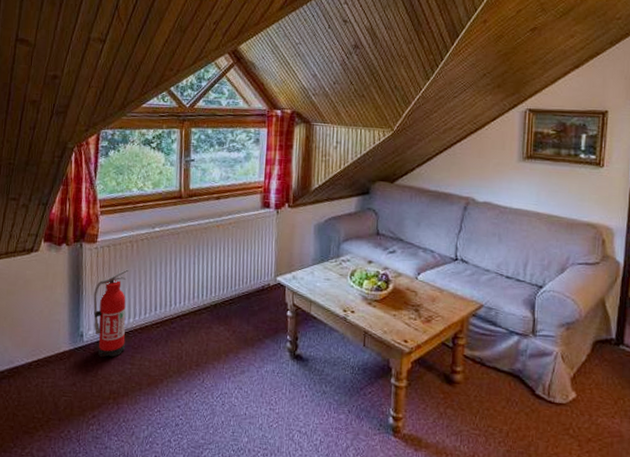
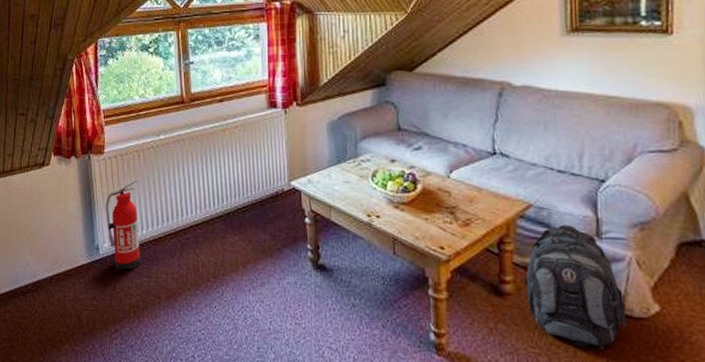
backpack: none [471,323,550,431] -> present [524,224,628,350]

